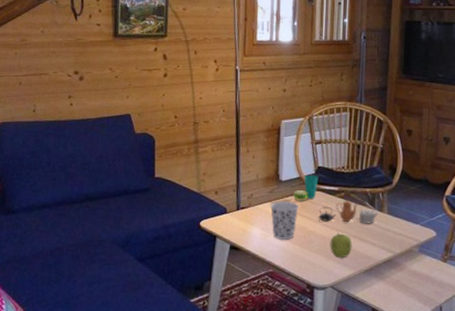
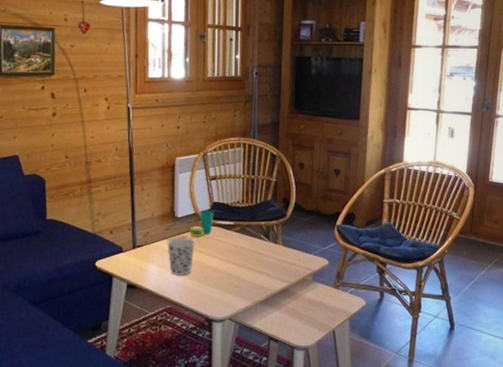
teapot: present [318,199,378,224] -> none [215,233,273,256]
fruit: present [330,232,352,258] -> none [227,265,249,290]

